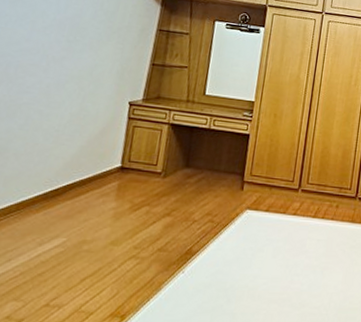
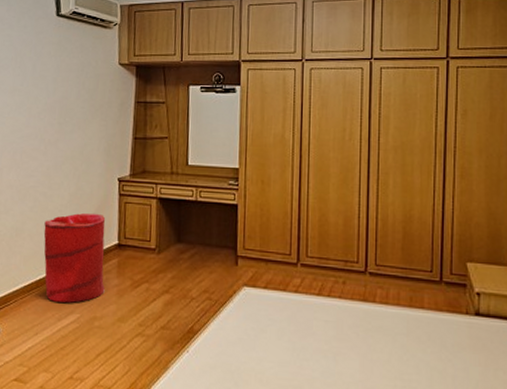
laundry hamper: none [27,134,110,227] -> present [43,213,106,303]

